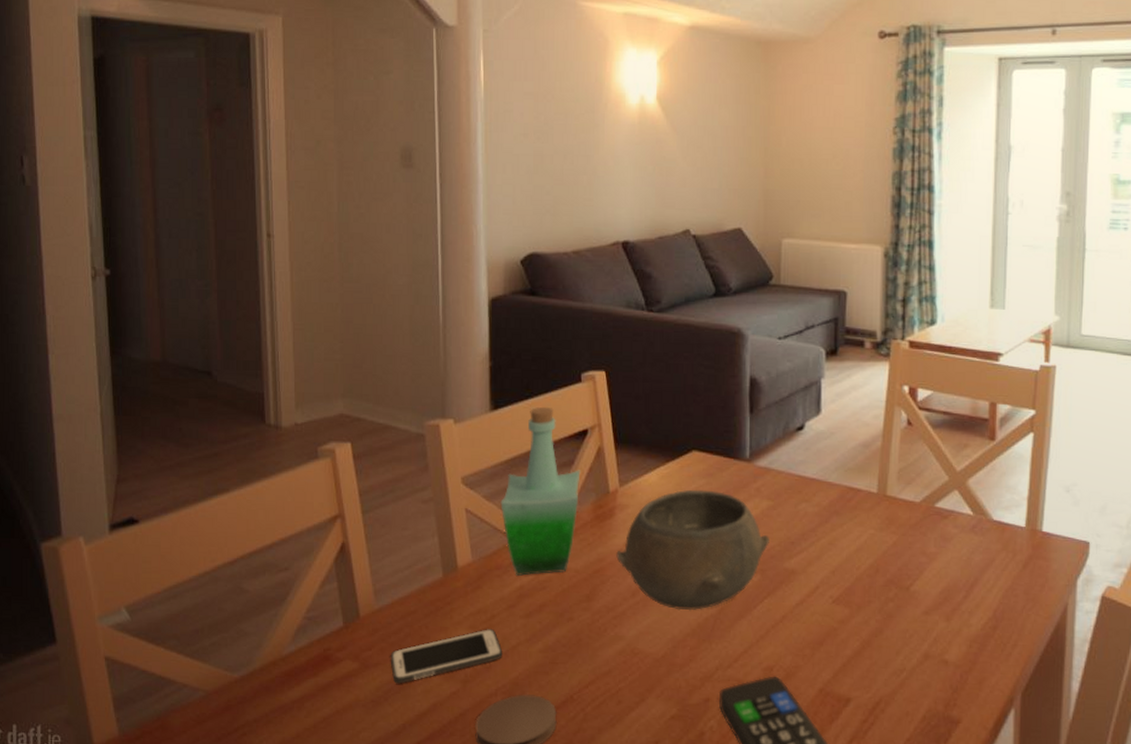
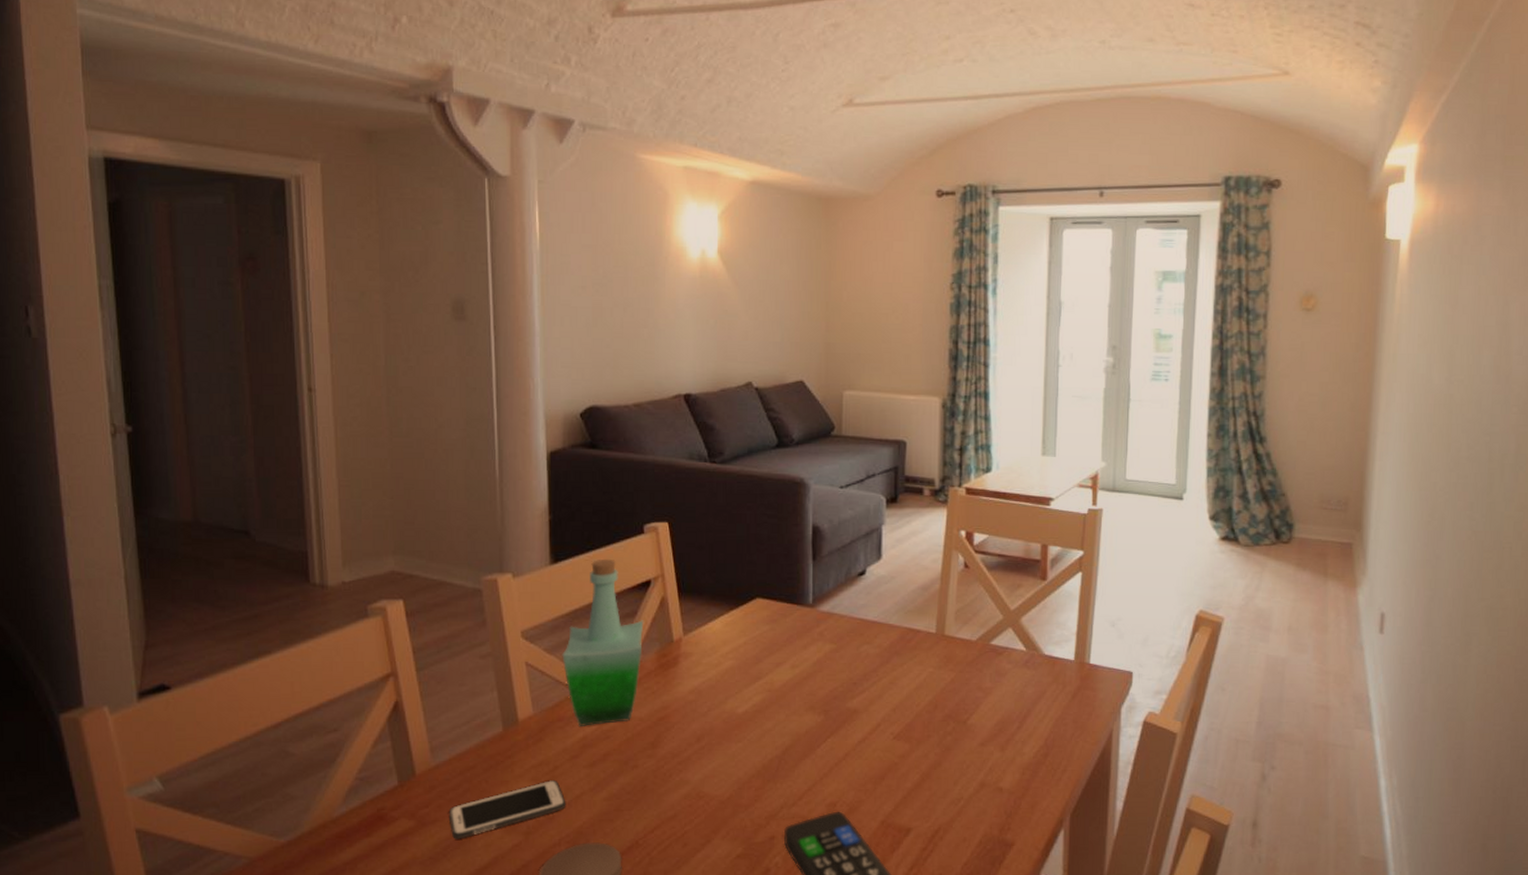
bowl: present [616,489,770,611] -> none [681,635,832,753]

